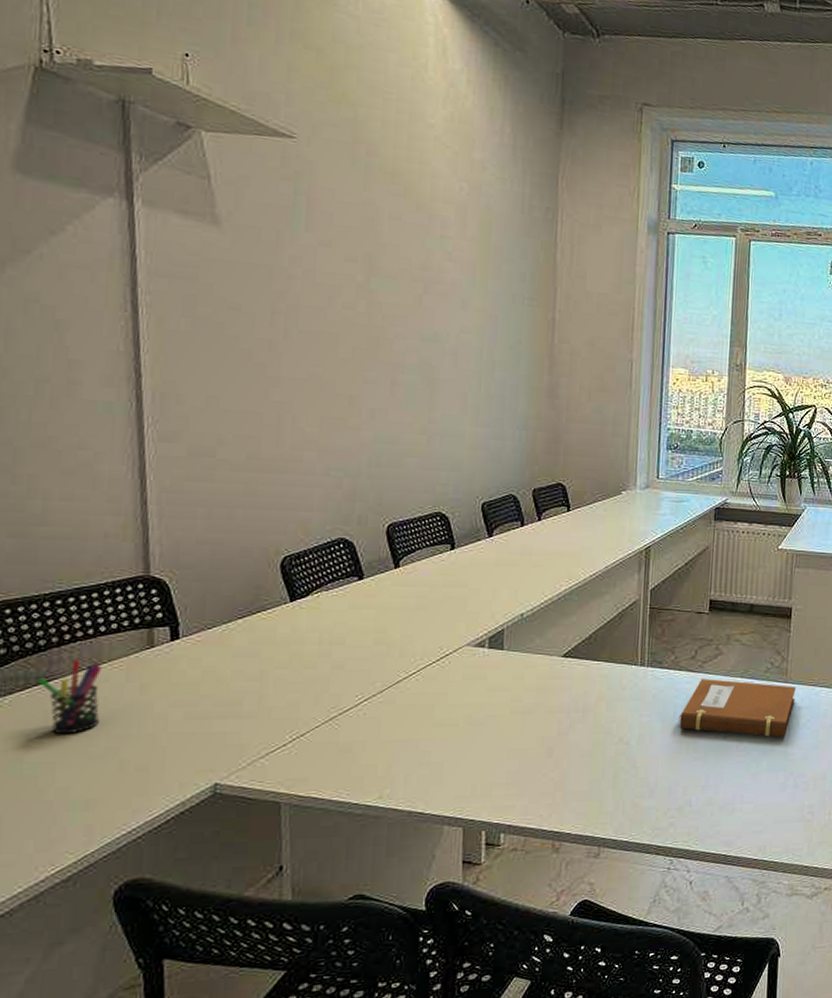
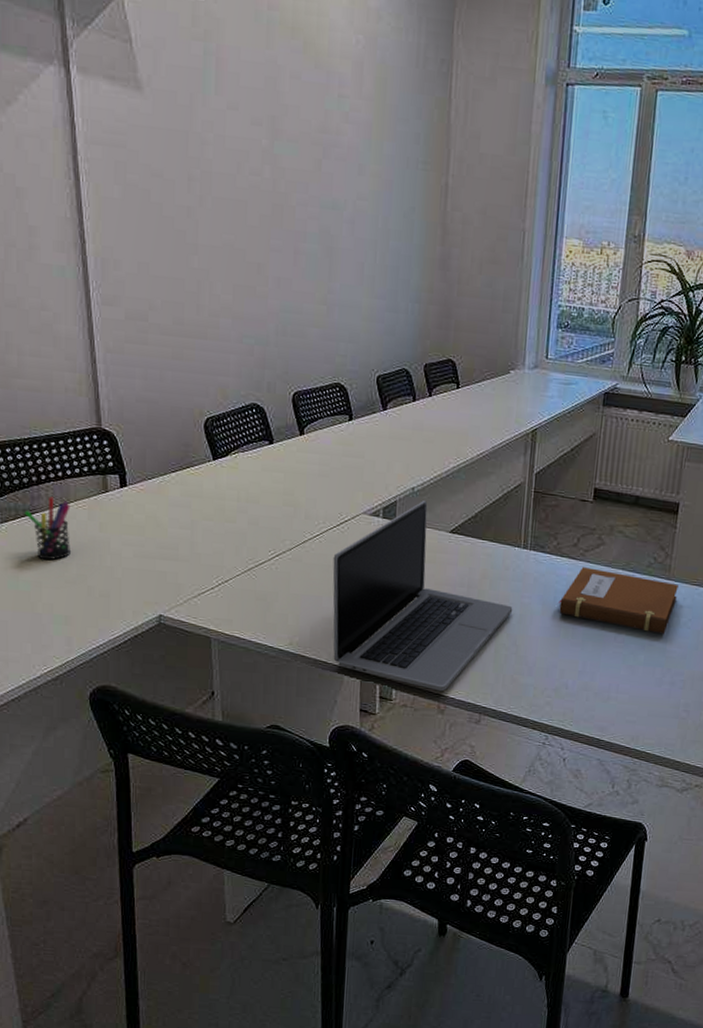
laptop: none [431,626,632,828] -> present [332,501,513,692]

